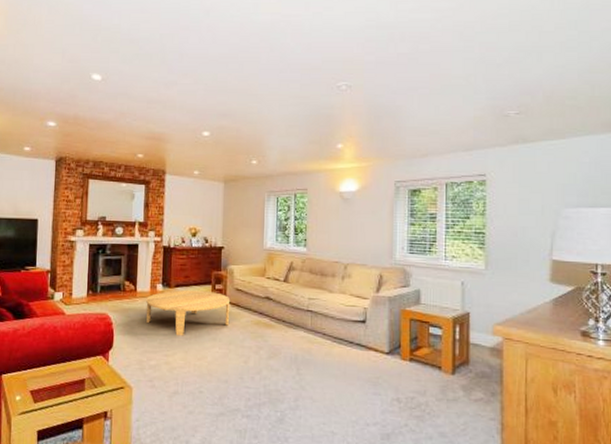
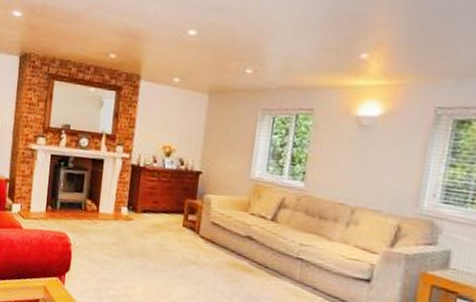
coffee table: present [146,289,231,336] -> none [107,216,205,269]

